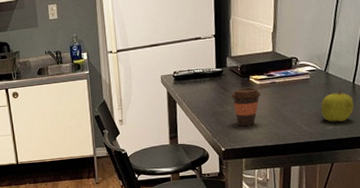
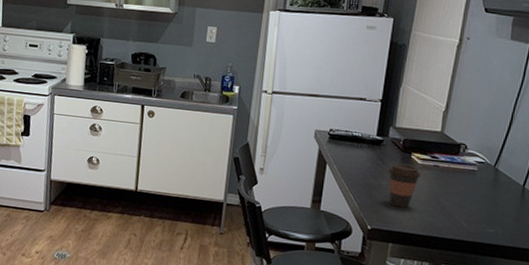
fruit: present [320,90,354,122] -> none [483,191,521,227]

